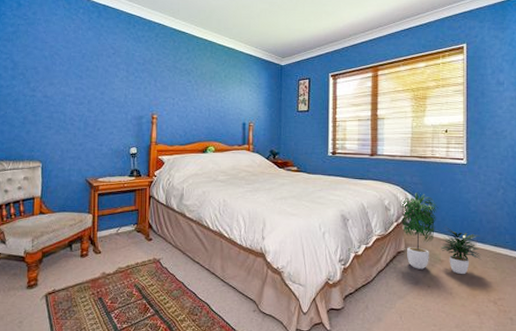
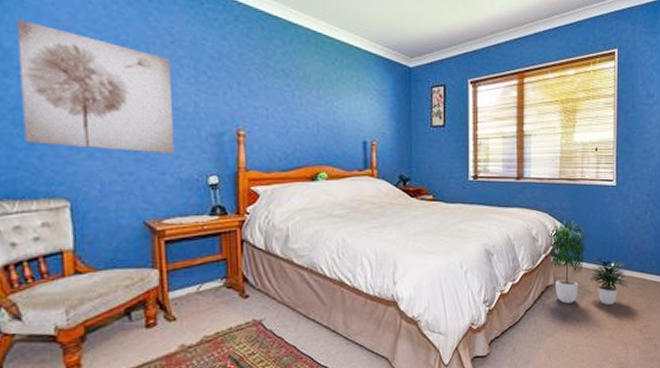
wall art: none [20,43,111,131] -> present [16,19,174,153]

